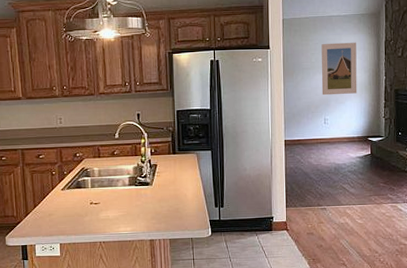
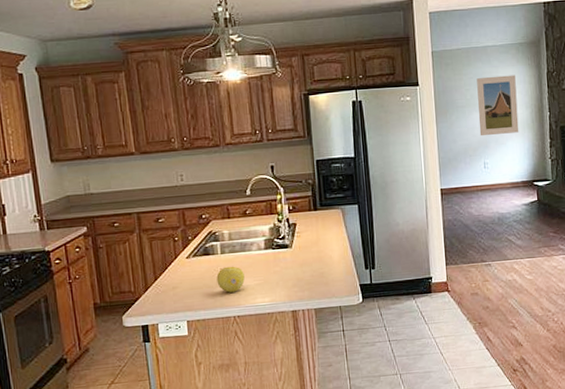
fruit: none [86,199,111,221] -> present [216,266,245,293]

